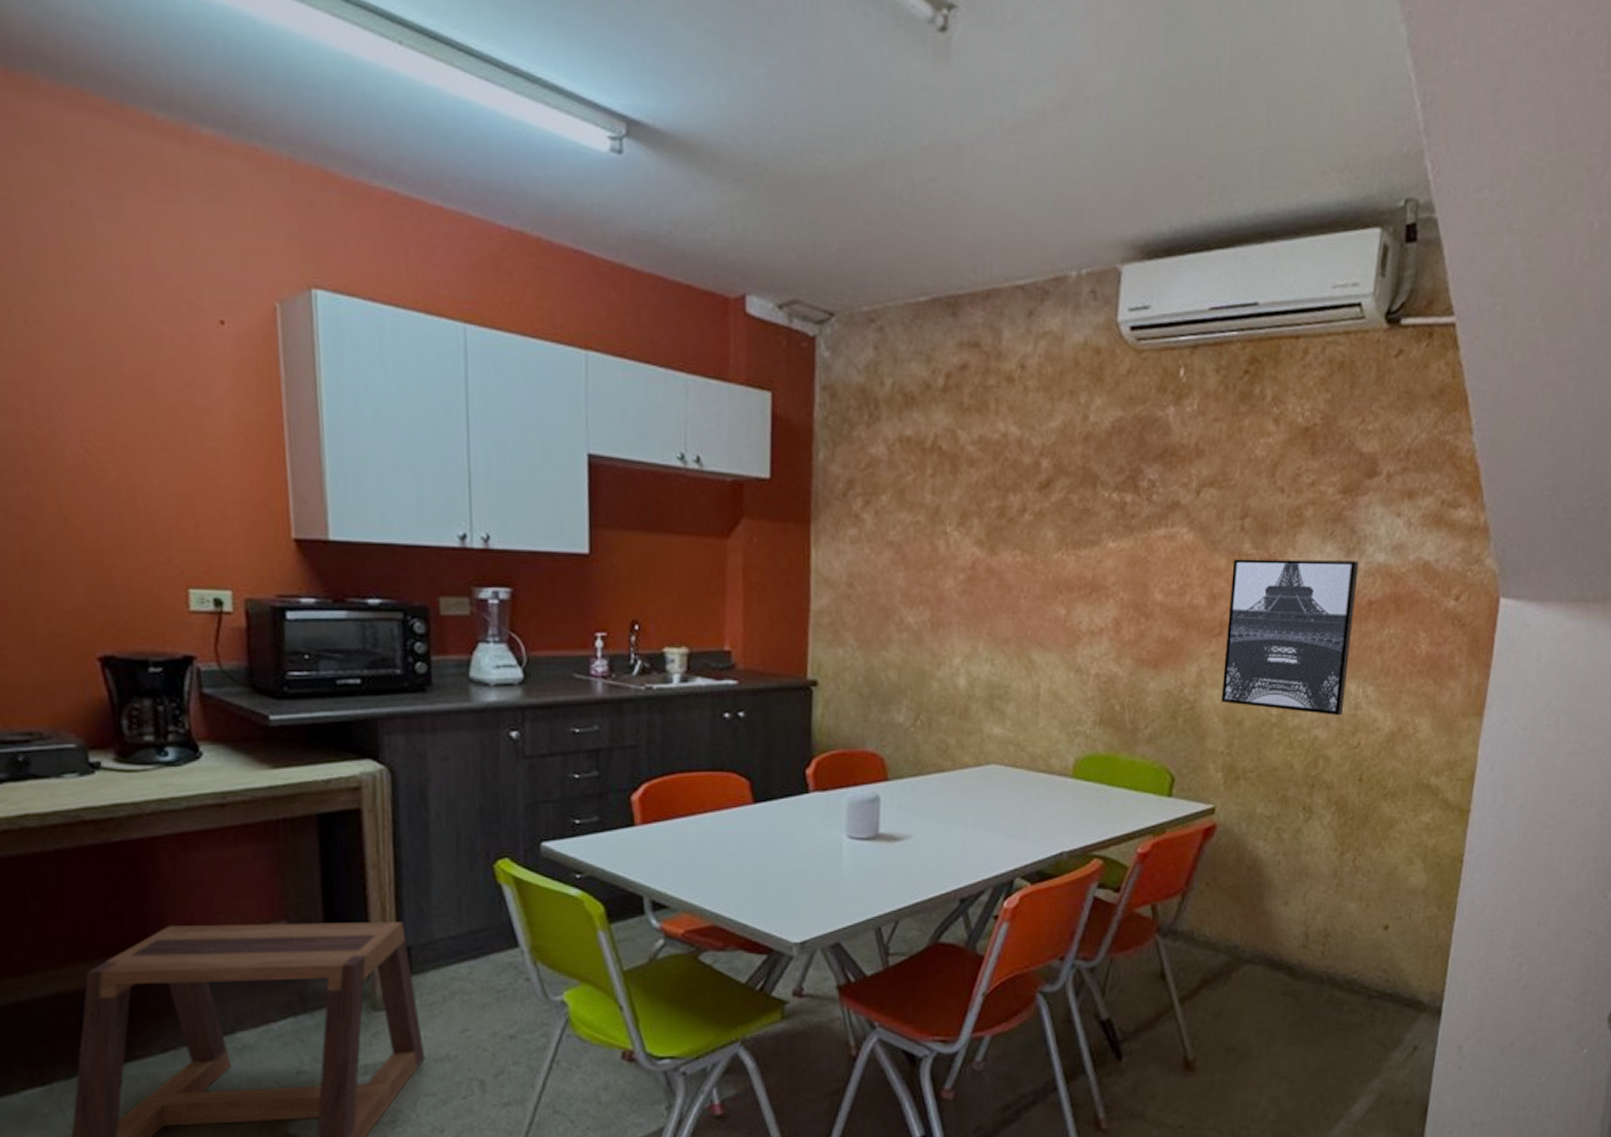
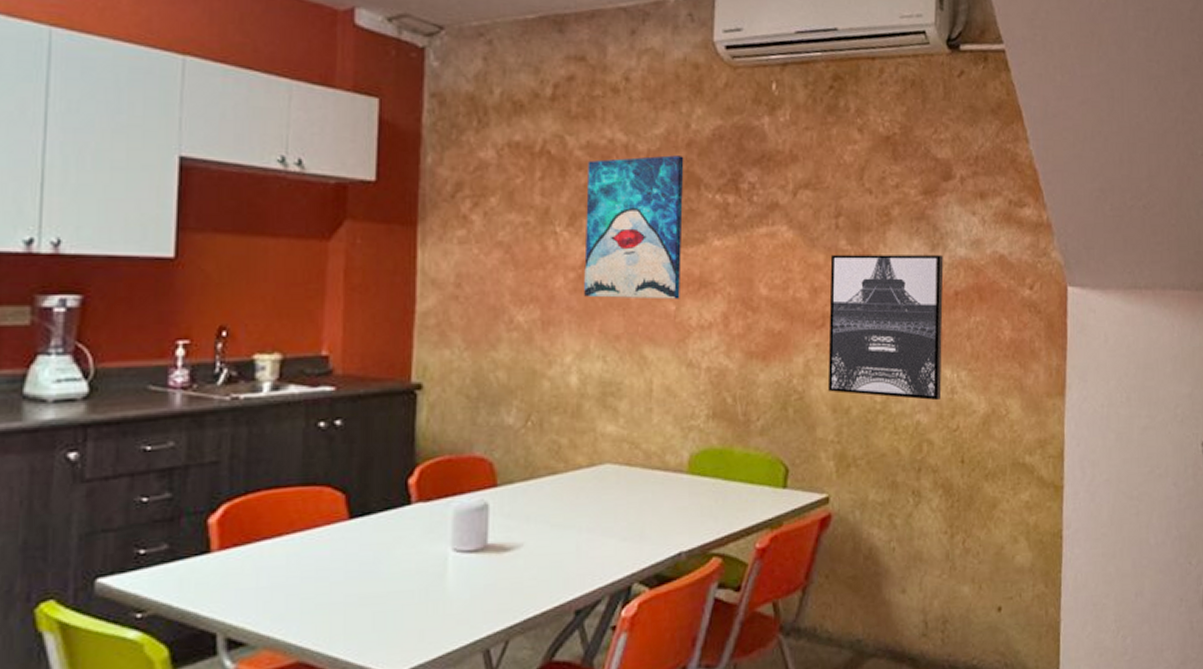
wall art: none [974,450,1080,603] -> present [584,155,684,300]

